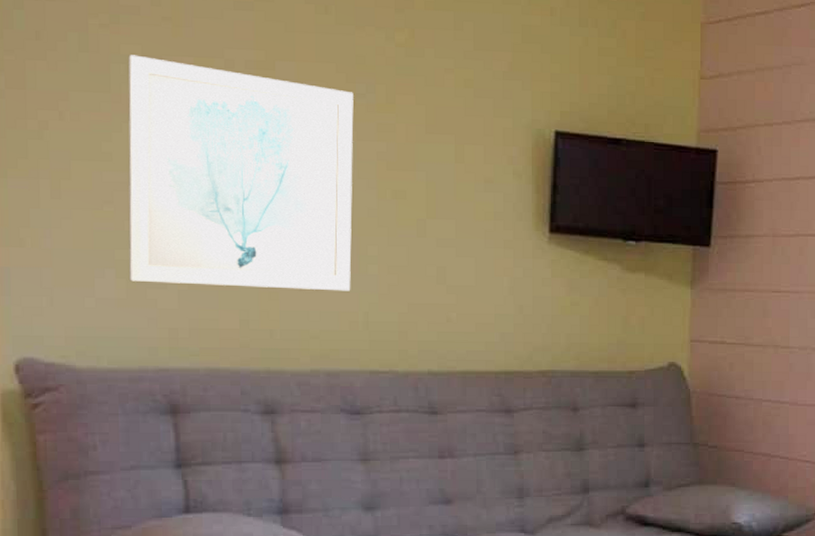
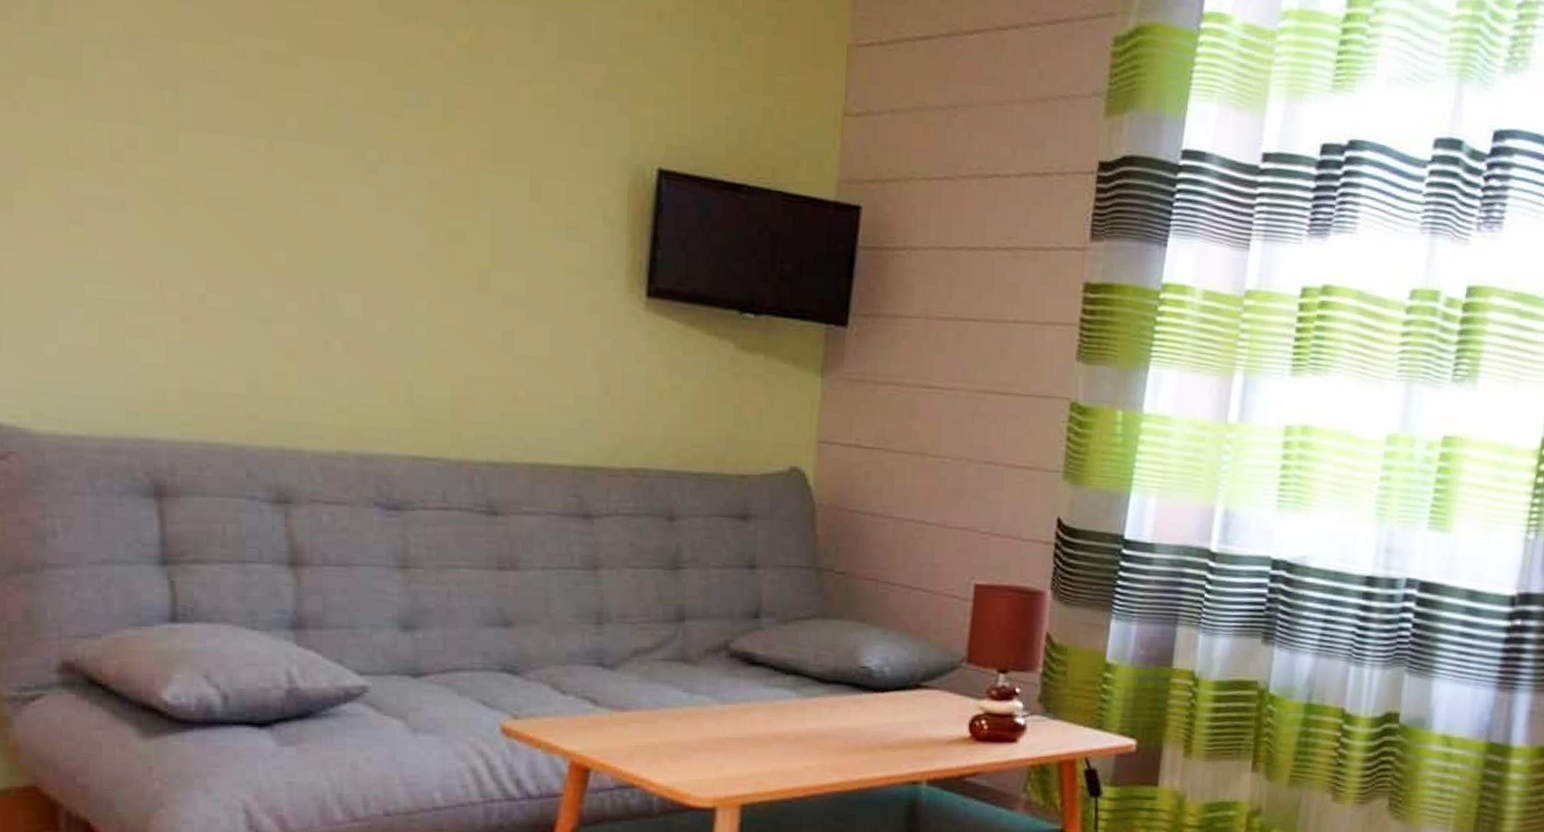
wall art: present [128,55,354,291] -> none [103,33,401,355]

